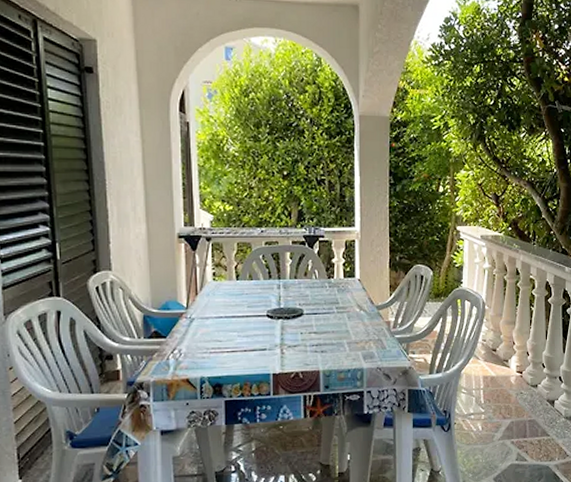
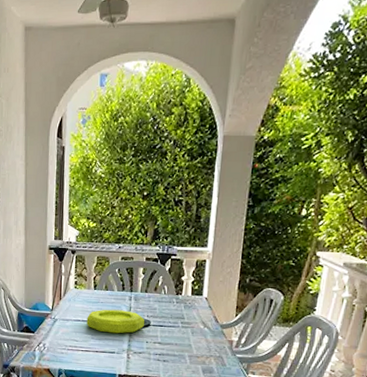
bowl: none [230,300,296,328] -> present [86,309,144,334]

